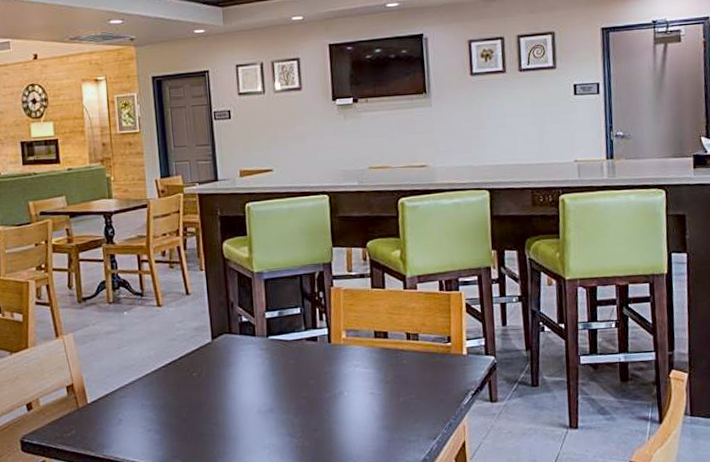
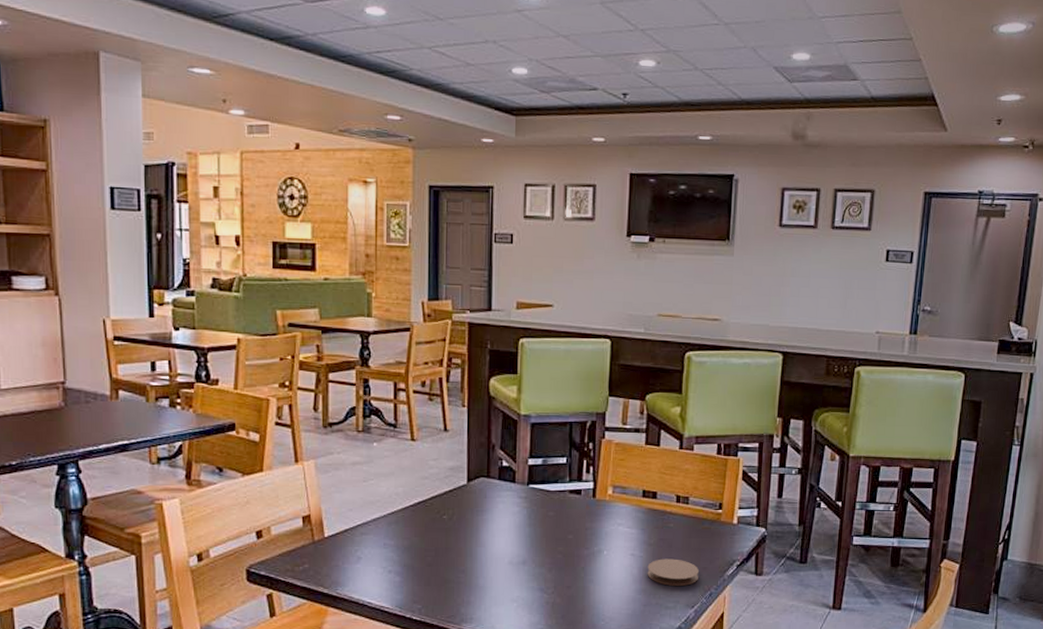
coaster: none [387,393,437,420] -> present [647,559,699,586]

